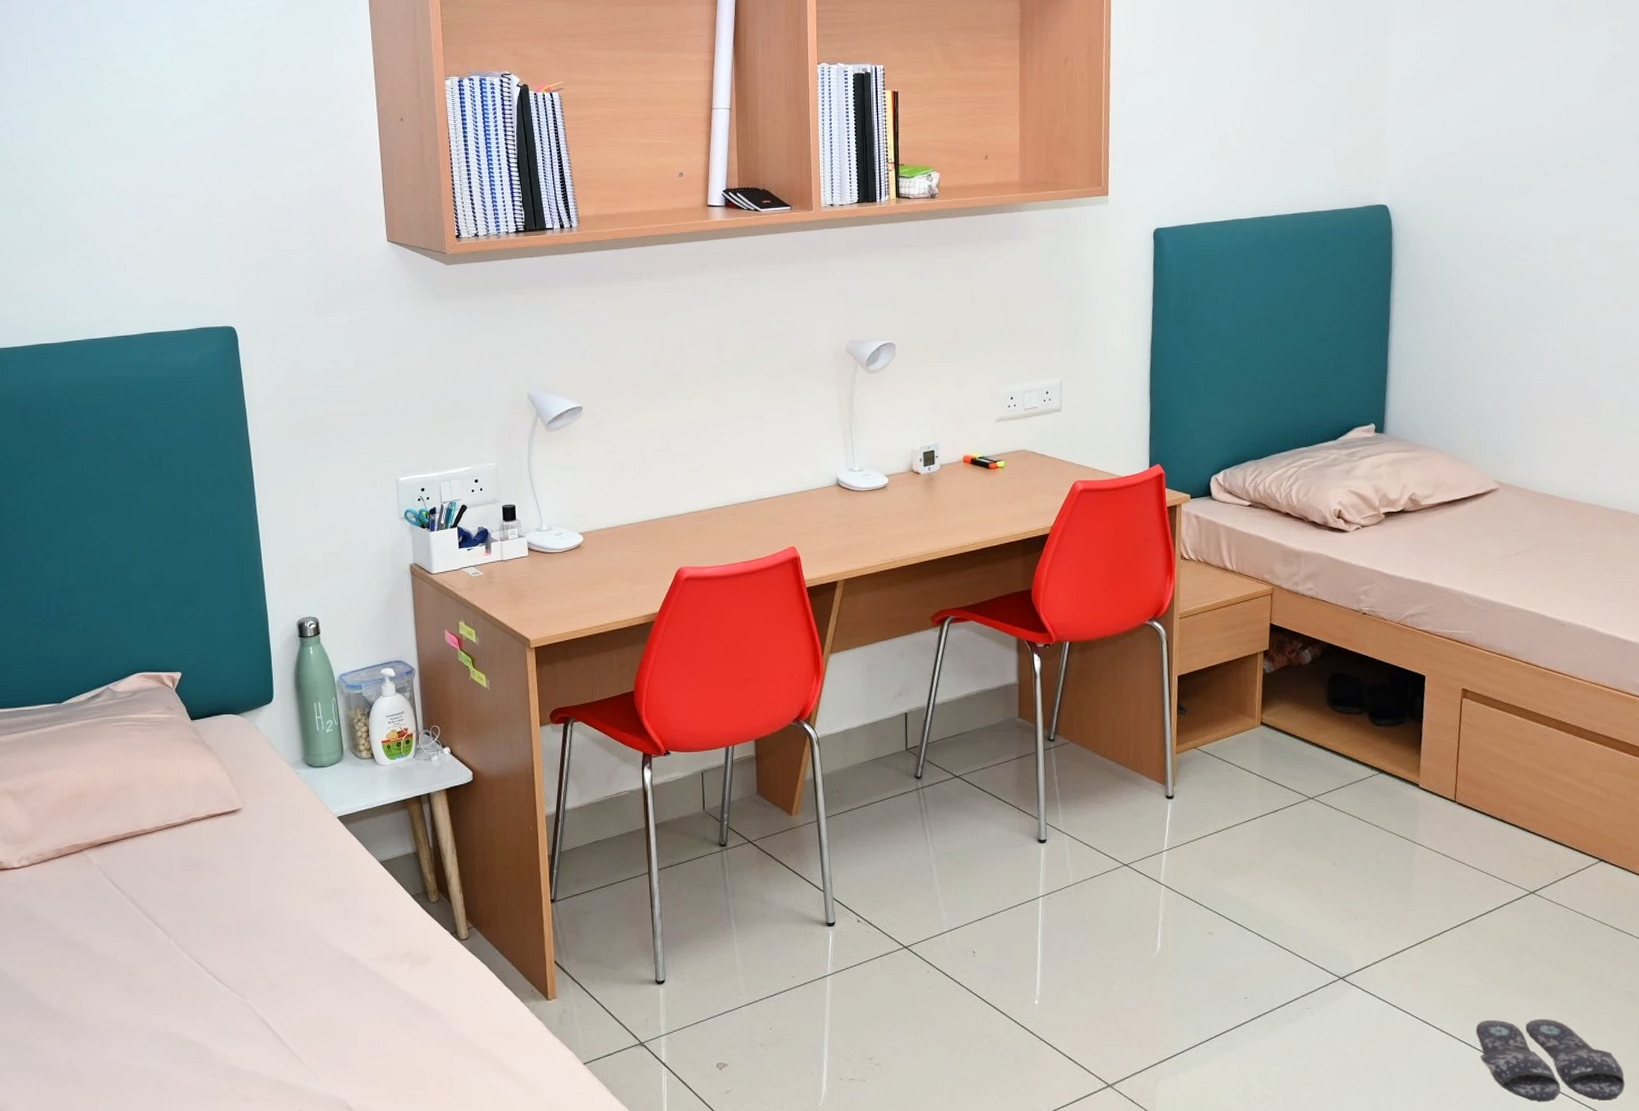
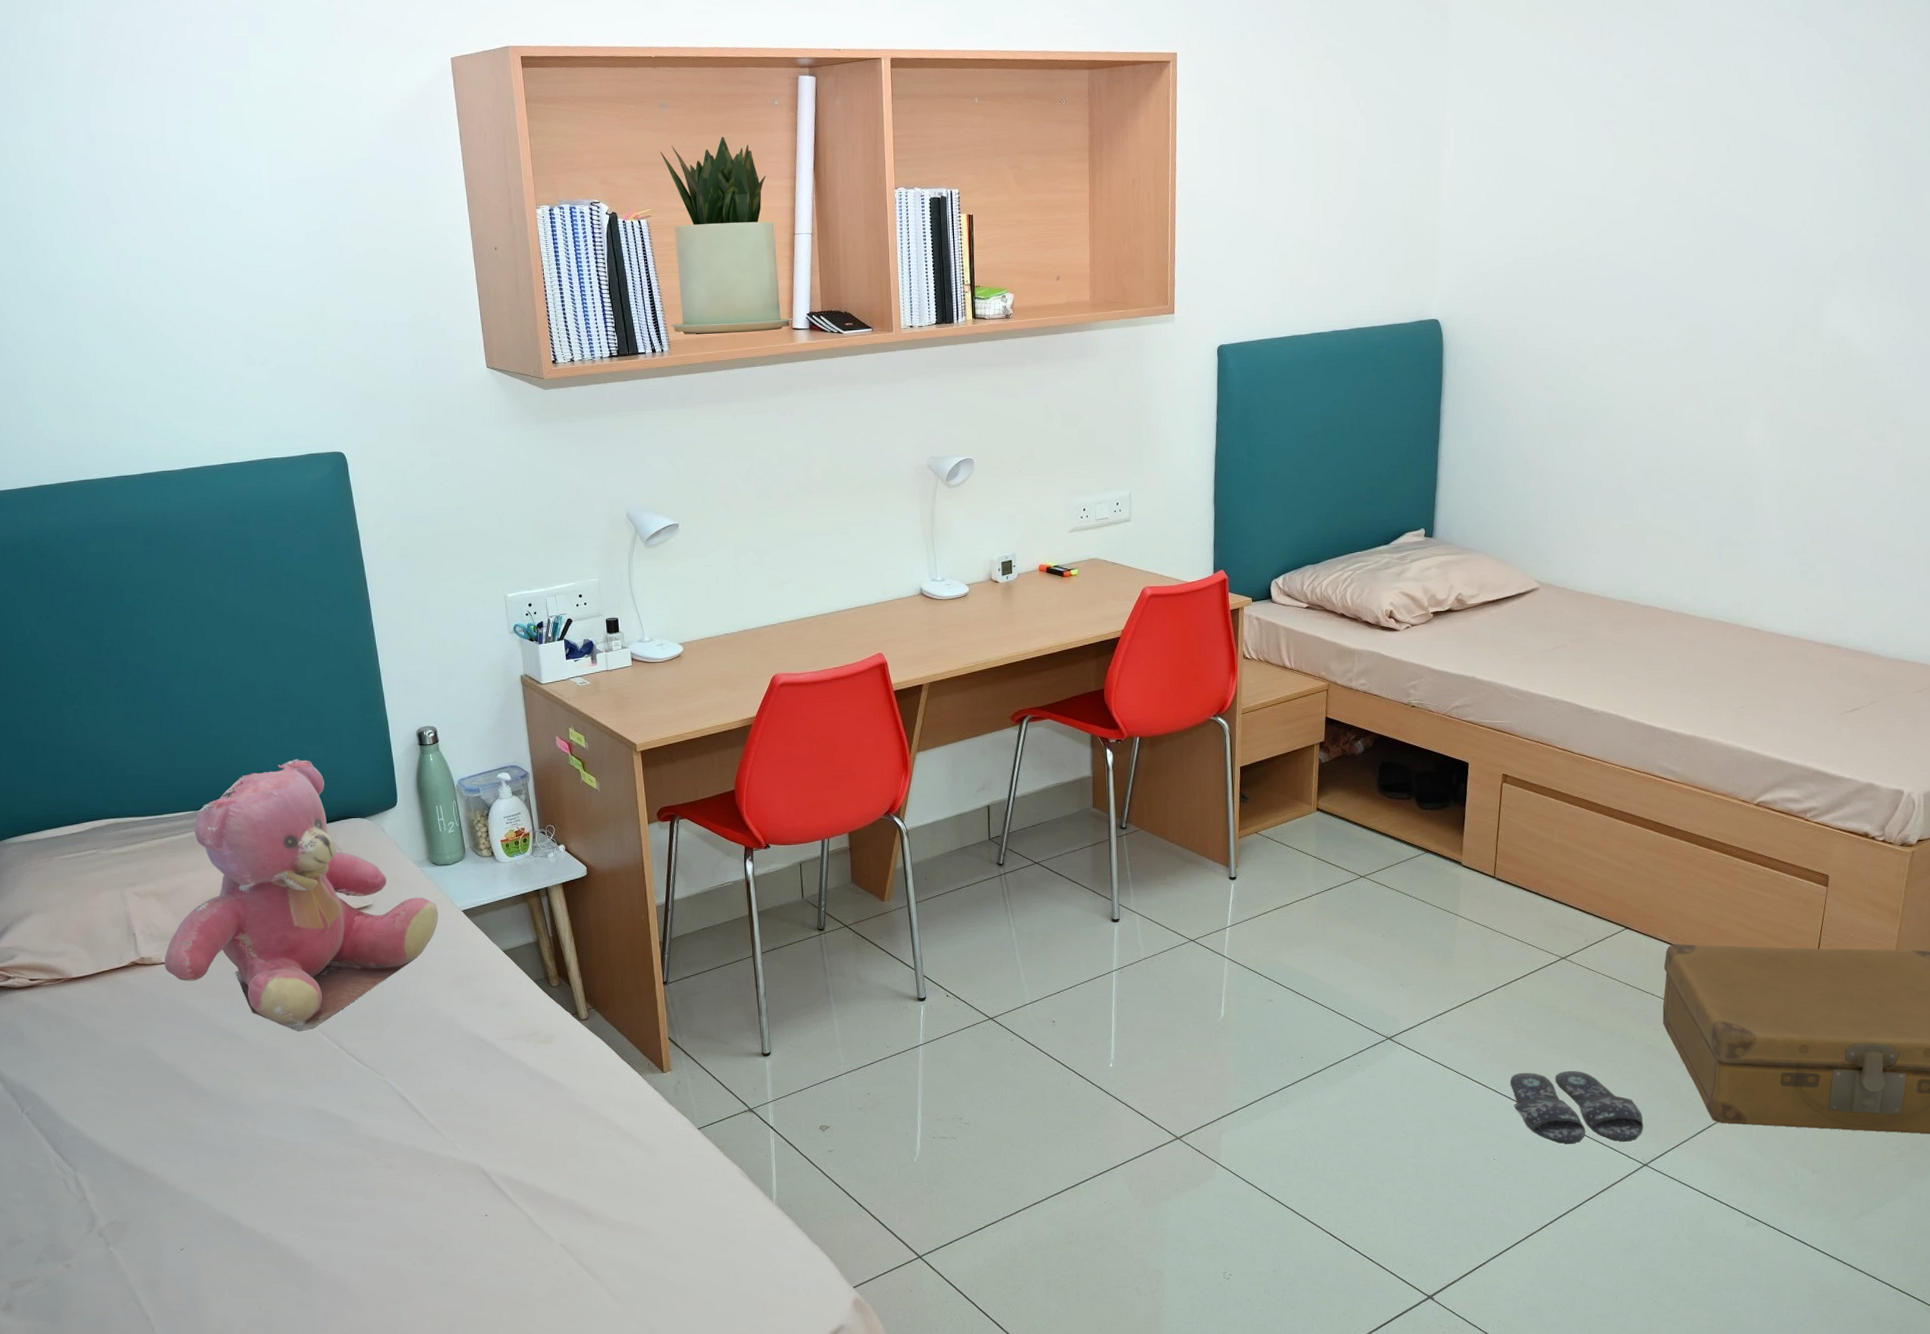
teddy bear: none [16,649,312,947] -> present [164,758,439,1032]
planter: none [575,9,708,211] -> present [660,136,793,335]

